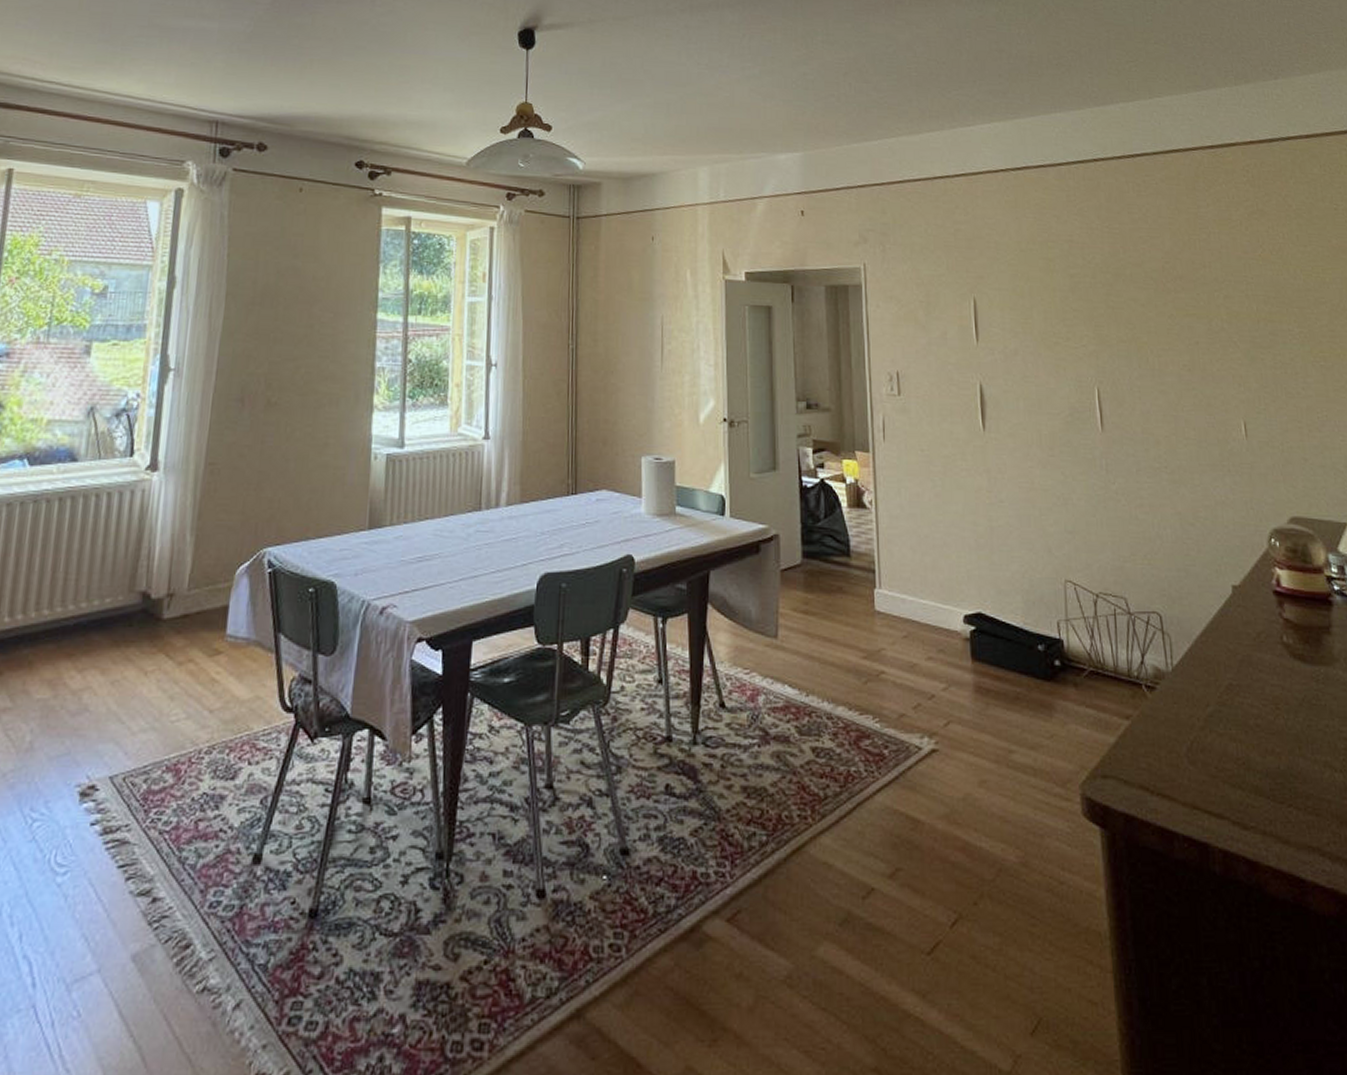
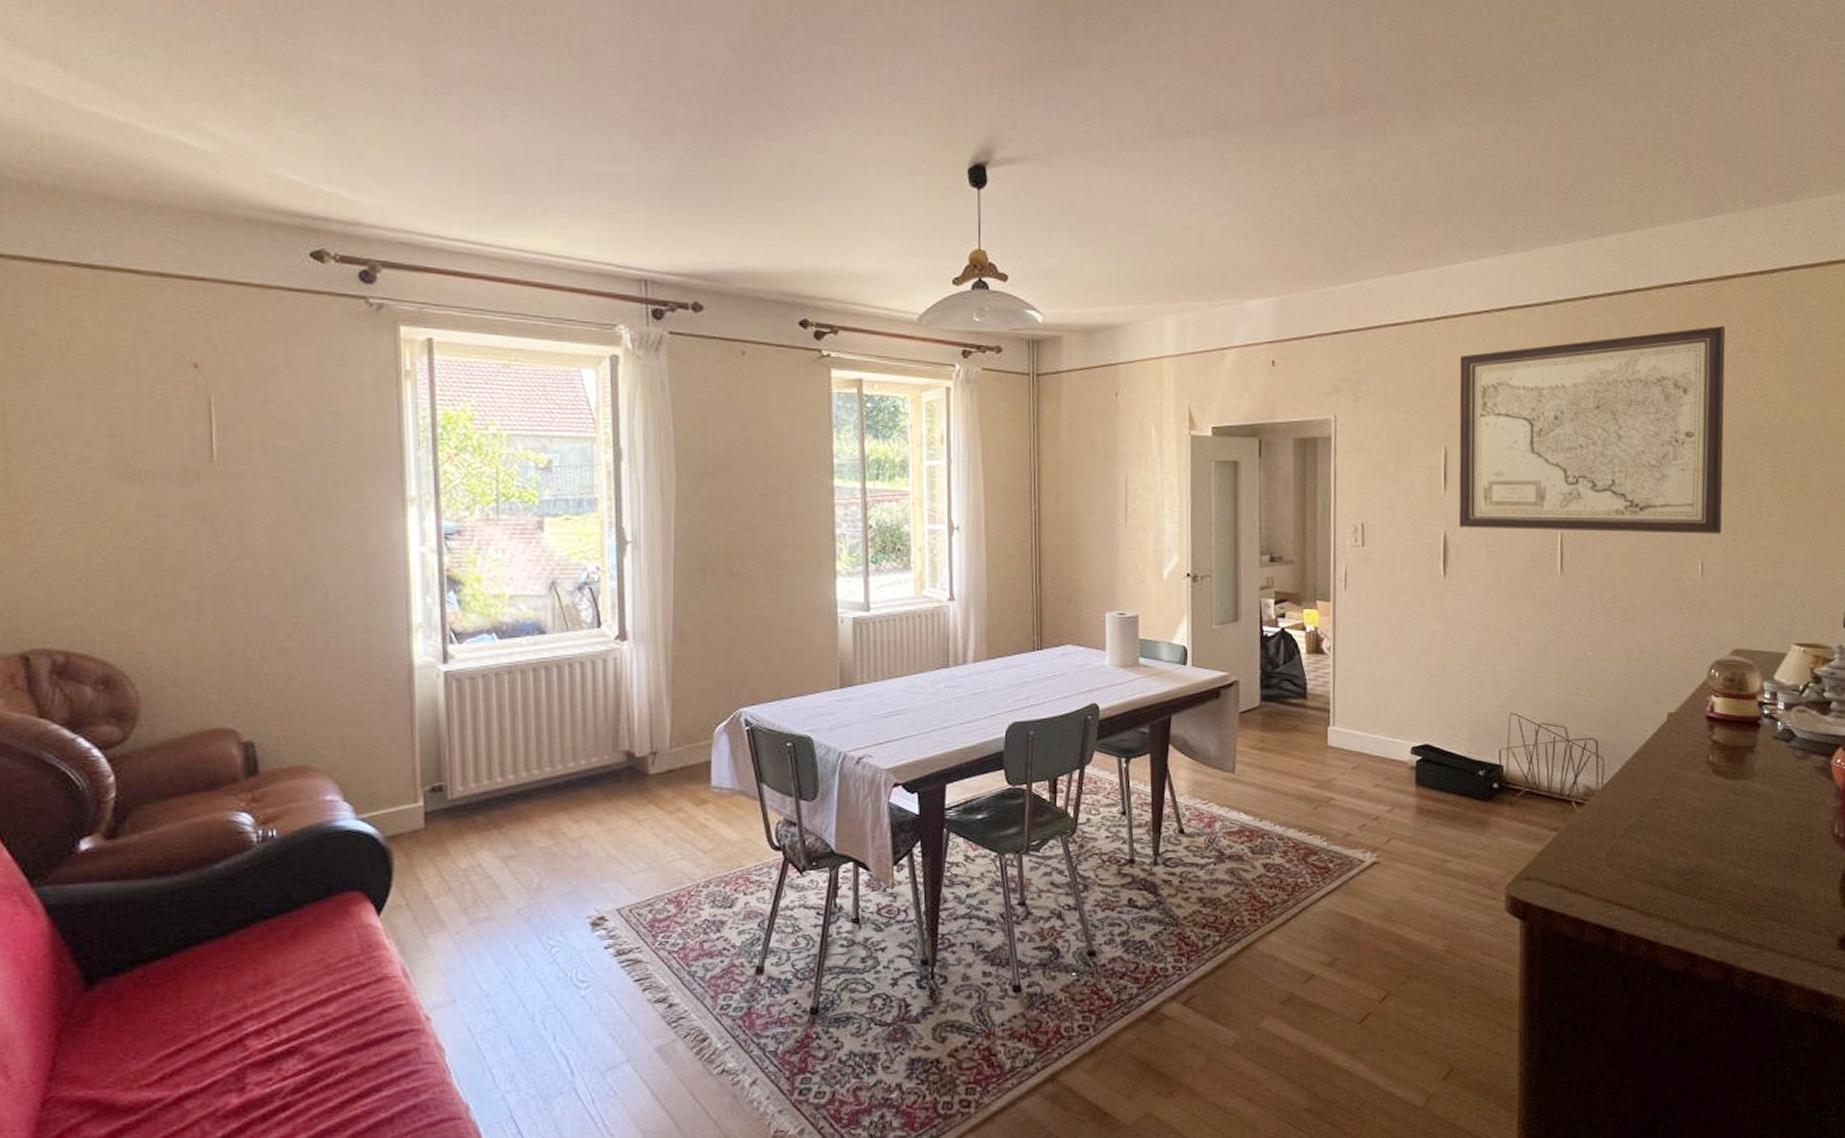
wall art: none [982,189,1260,394] -> present [1458,325,1726,534]

